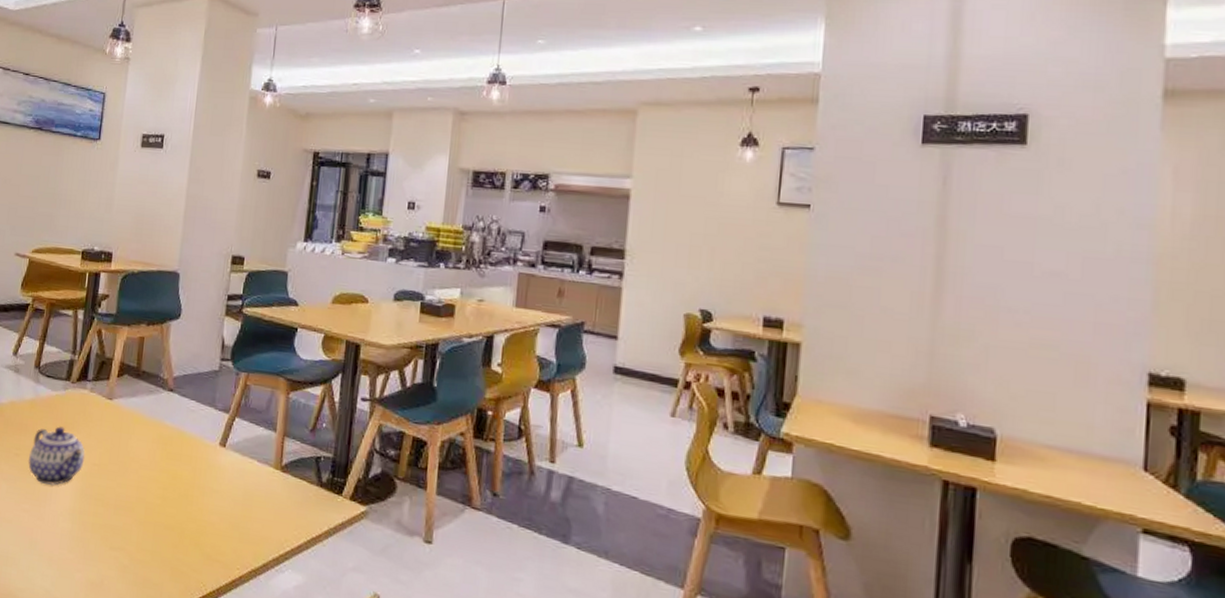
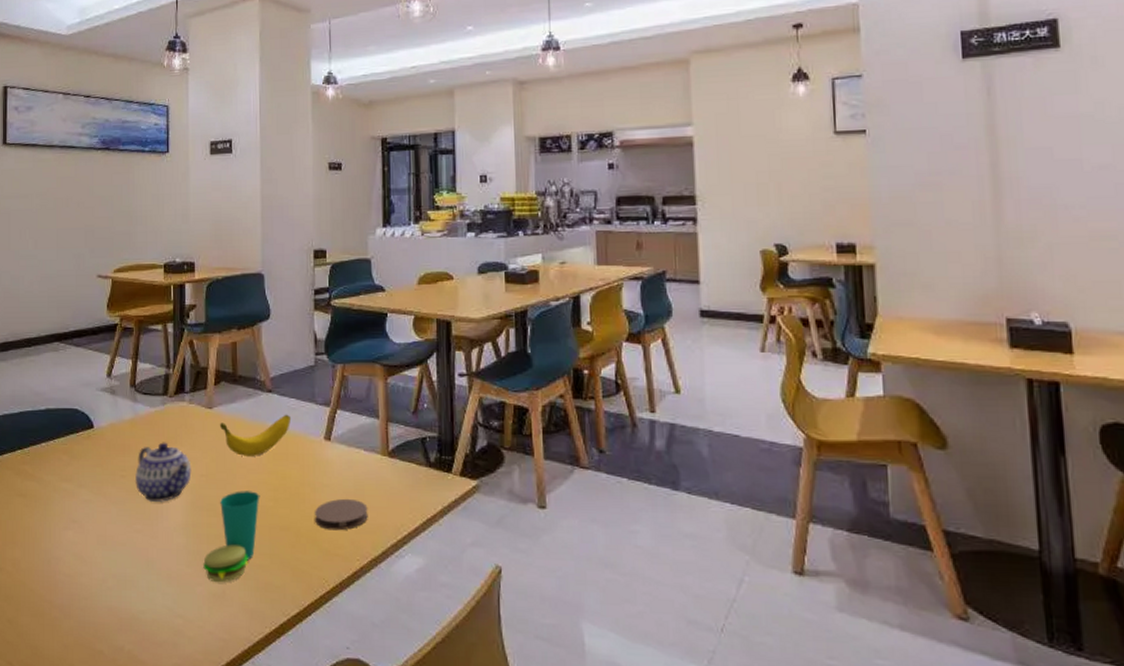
cup: none [85,484,149,573] -> present [203,491,260,583]
banana: none [118,415,190,453] -> present [220,414,292,456]
coaster: none [200,506,254,538] -> present [315,498,368,531]

